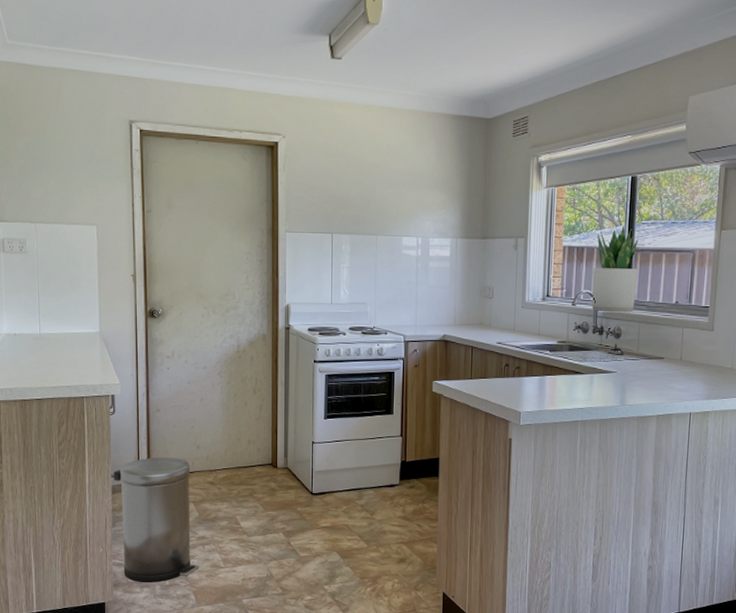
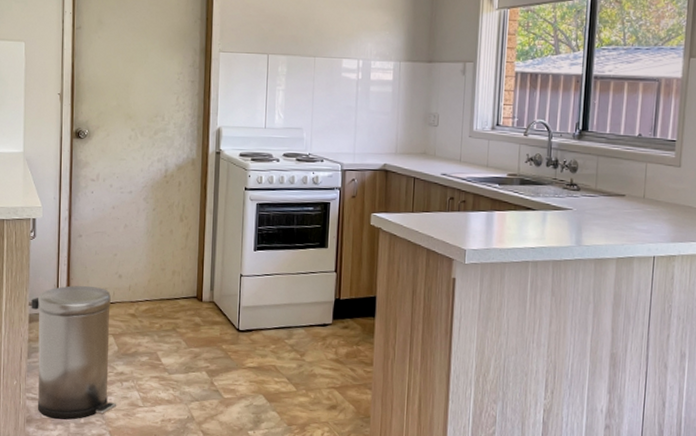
planter: present [591,225,640,313] -> none [545,50,599,145]

